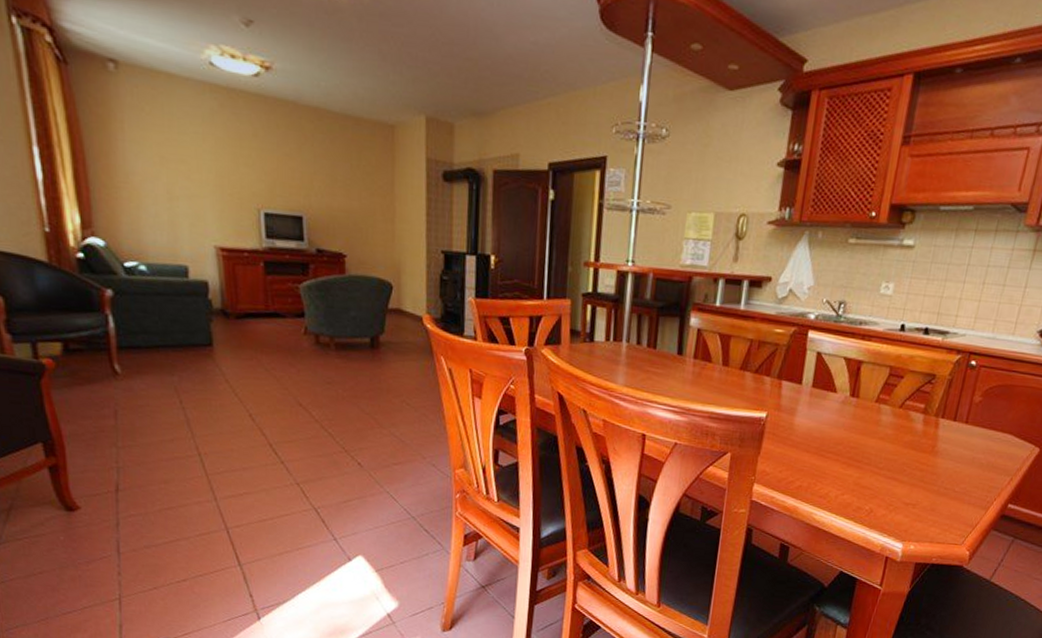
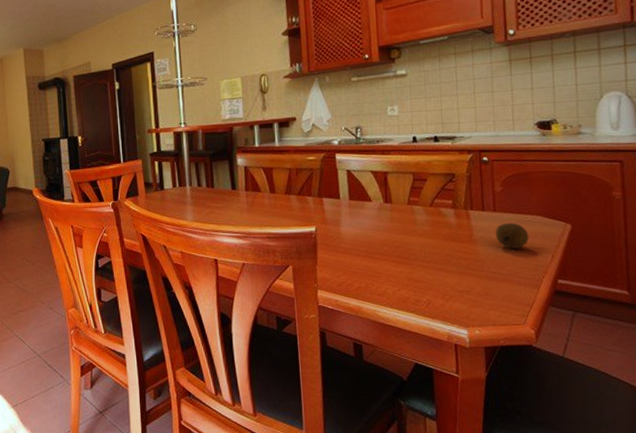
fruit: none [959,437,994,467] -> present [495,222,530,249]

